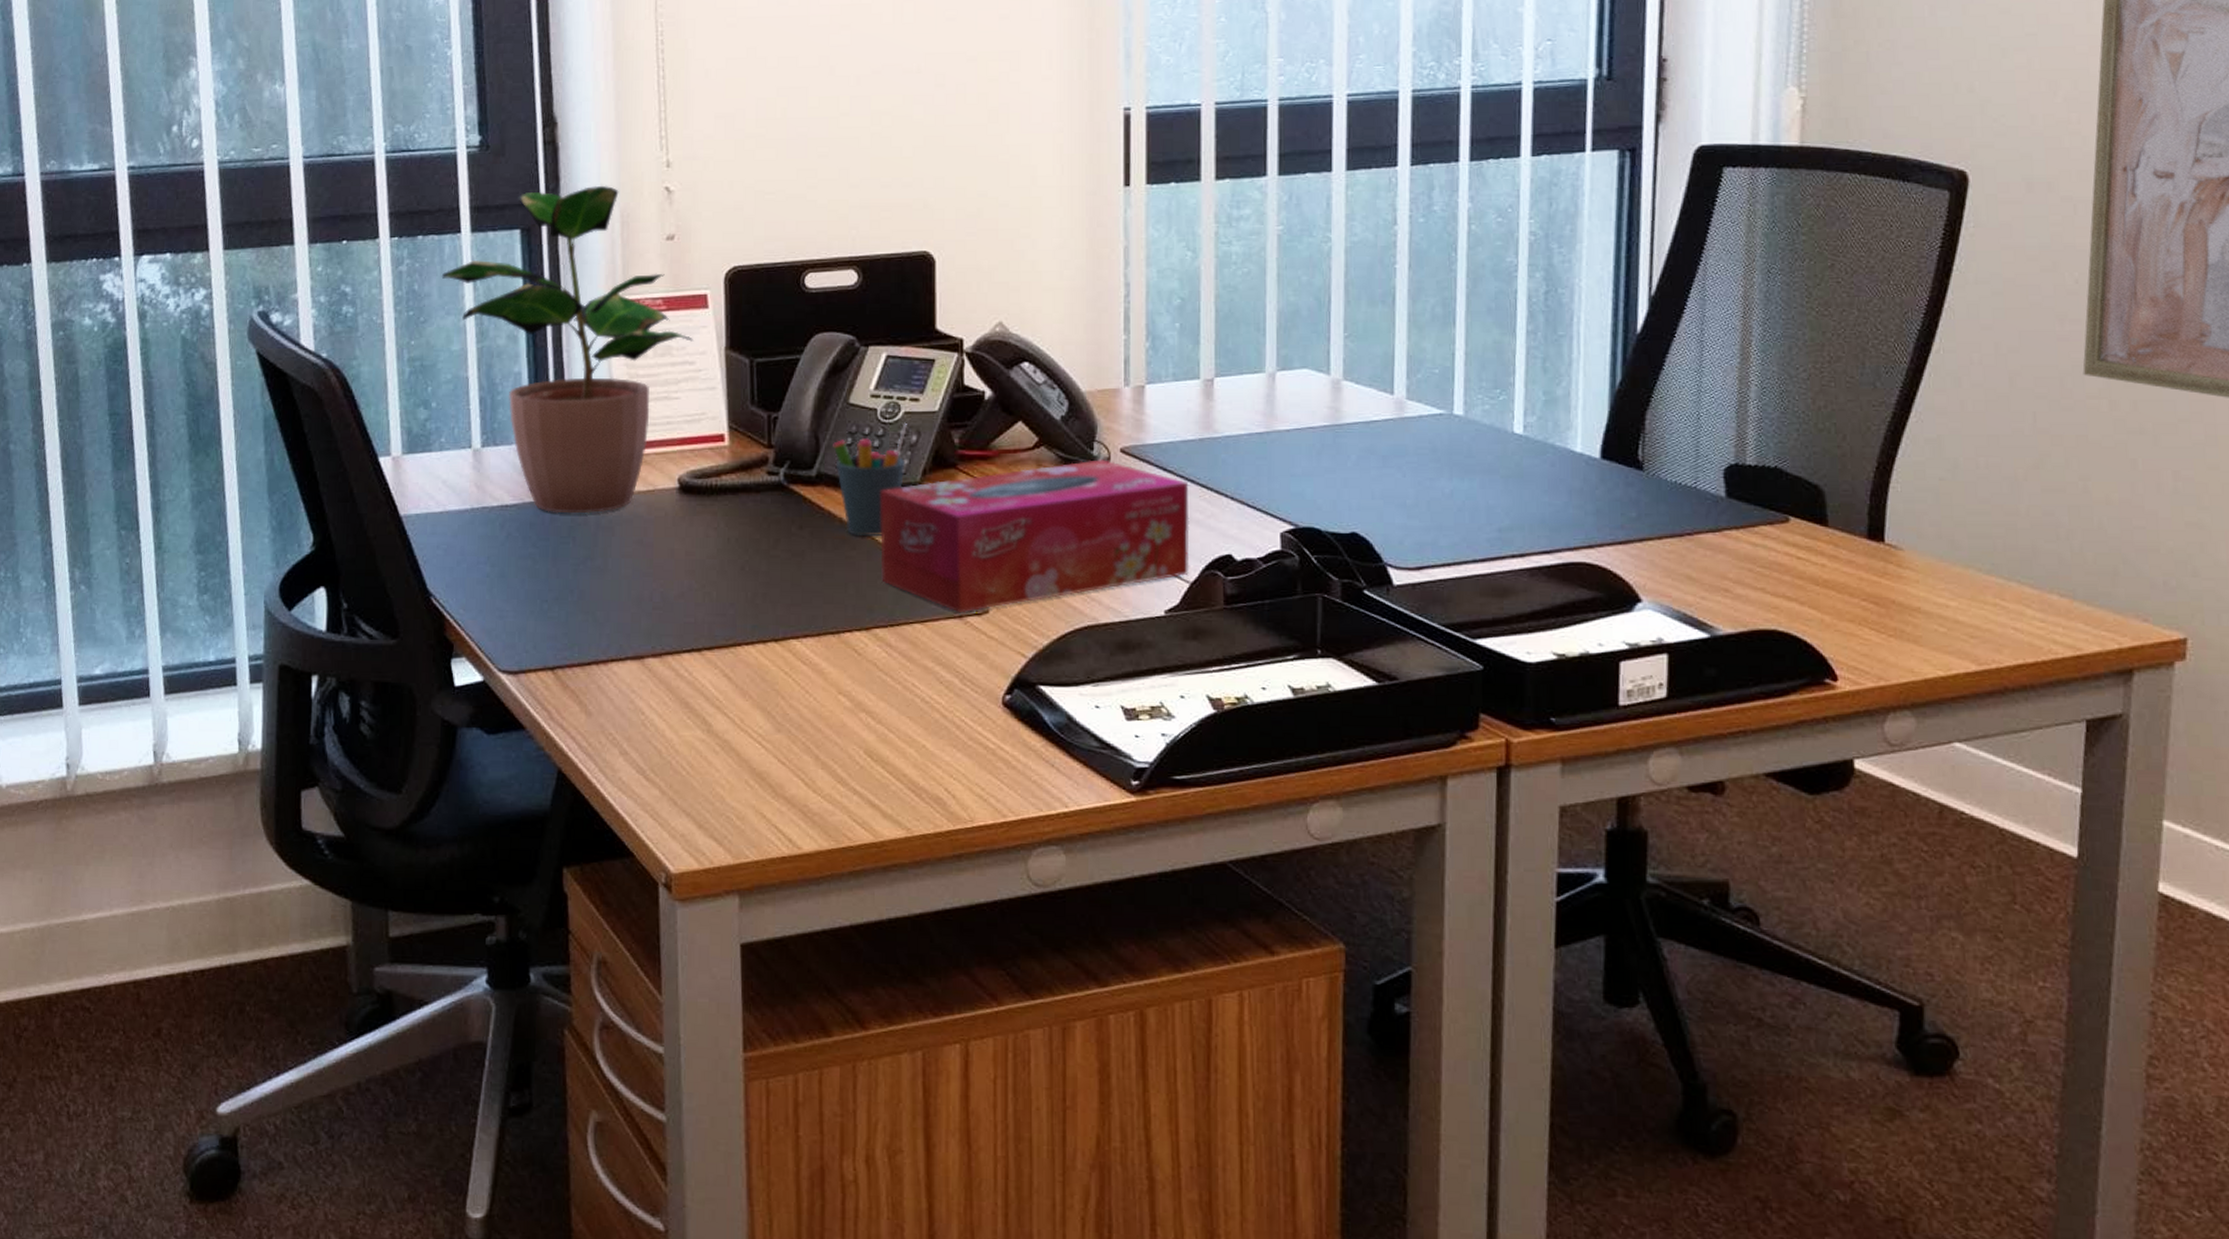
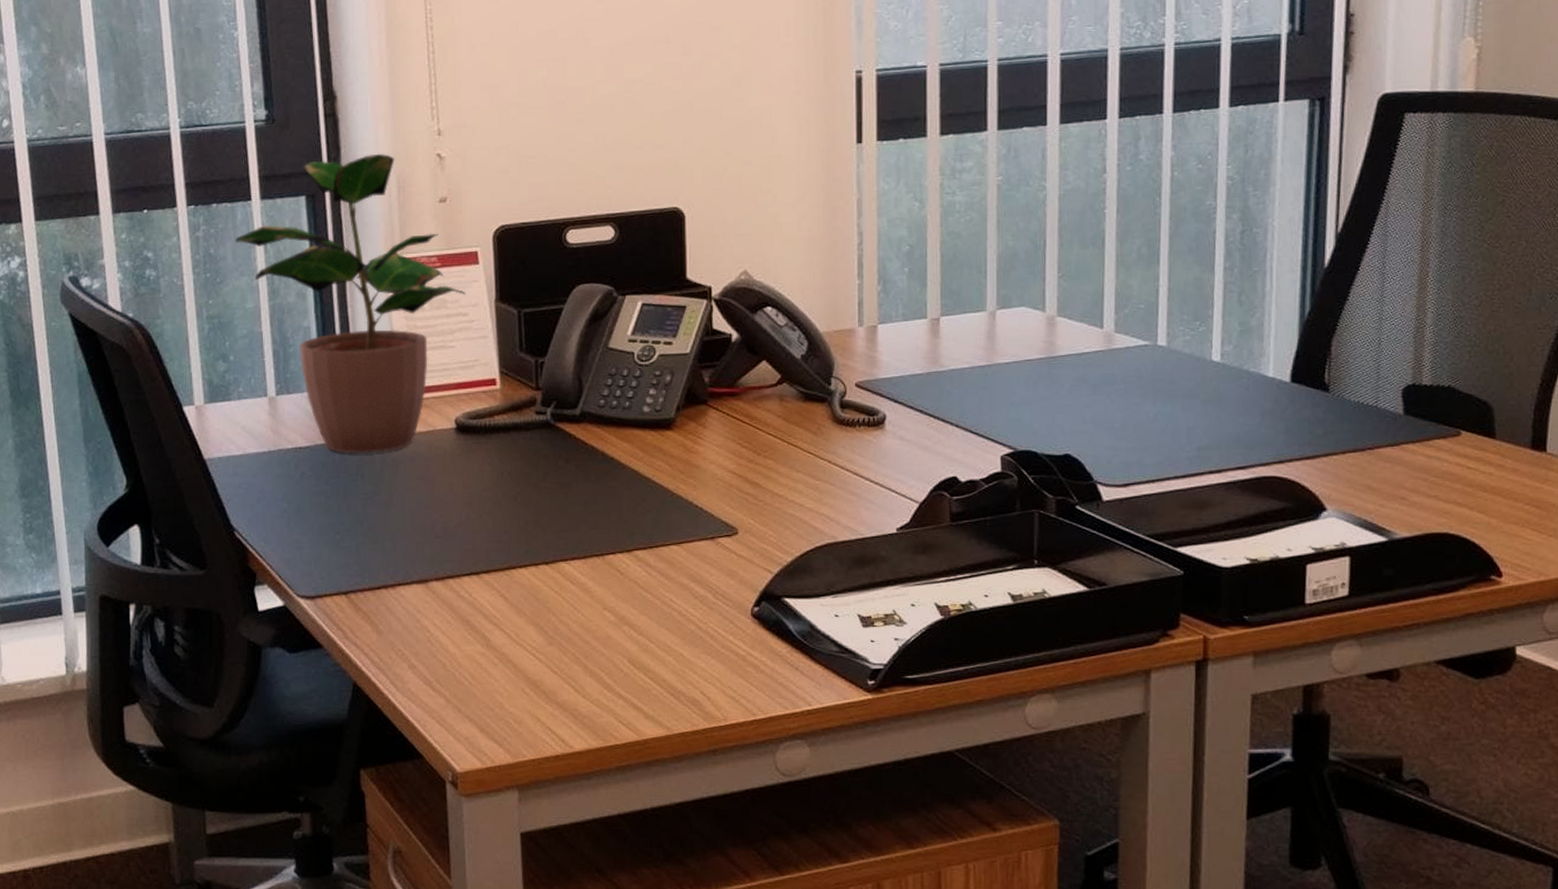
pen holder: present [833,422,907,536] -> none [595,364,662,467]
tissue box: present [879,458,1190,613] -> none [638,392,919,535]

